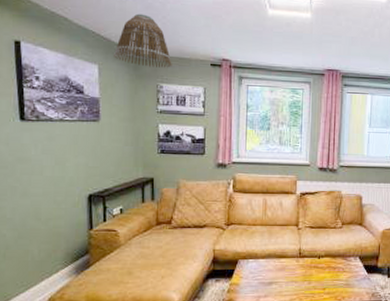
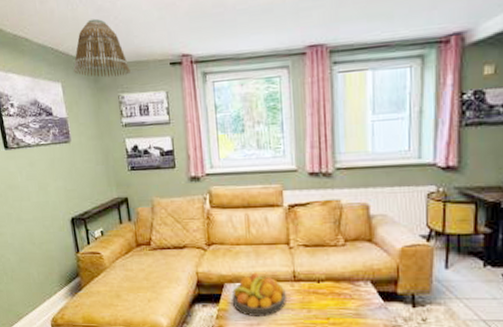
fruit bowl: none [244,251,292,289] -> present [231,273,286,317]

